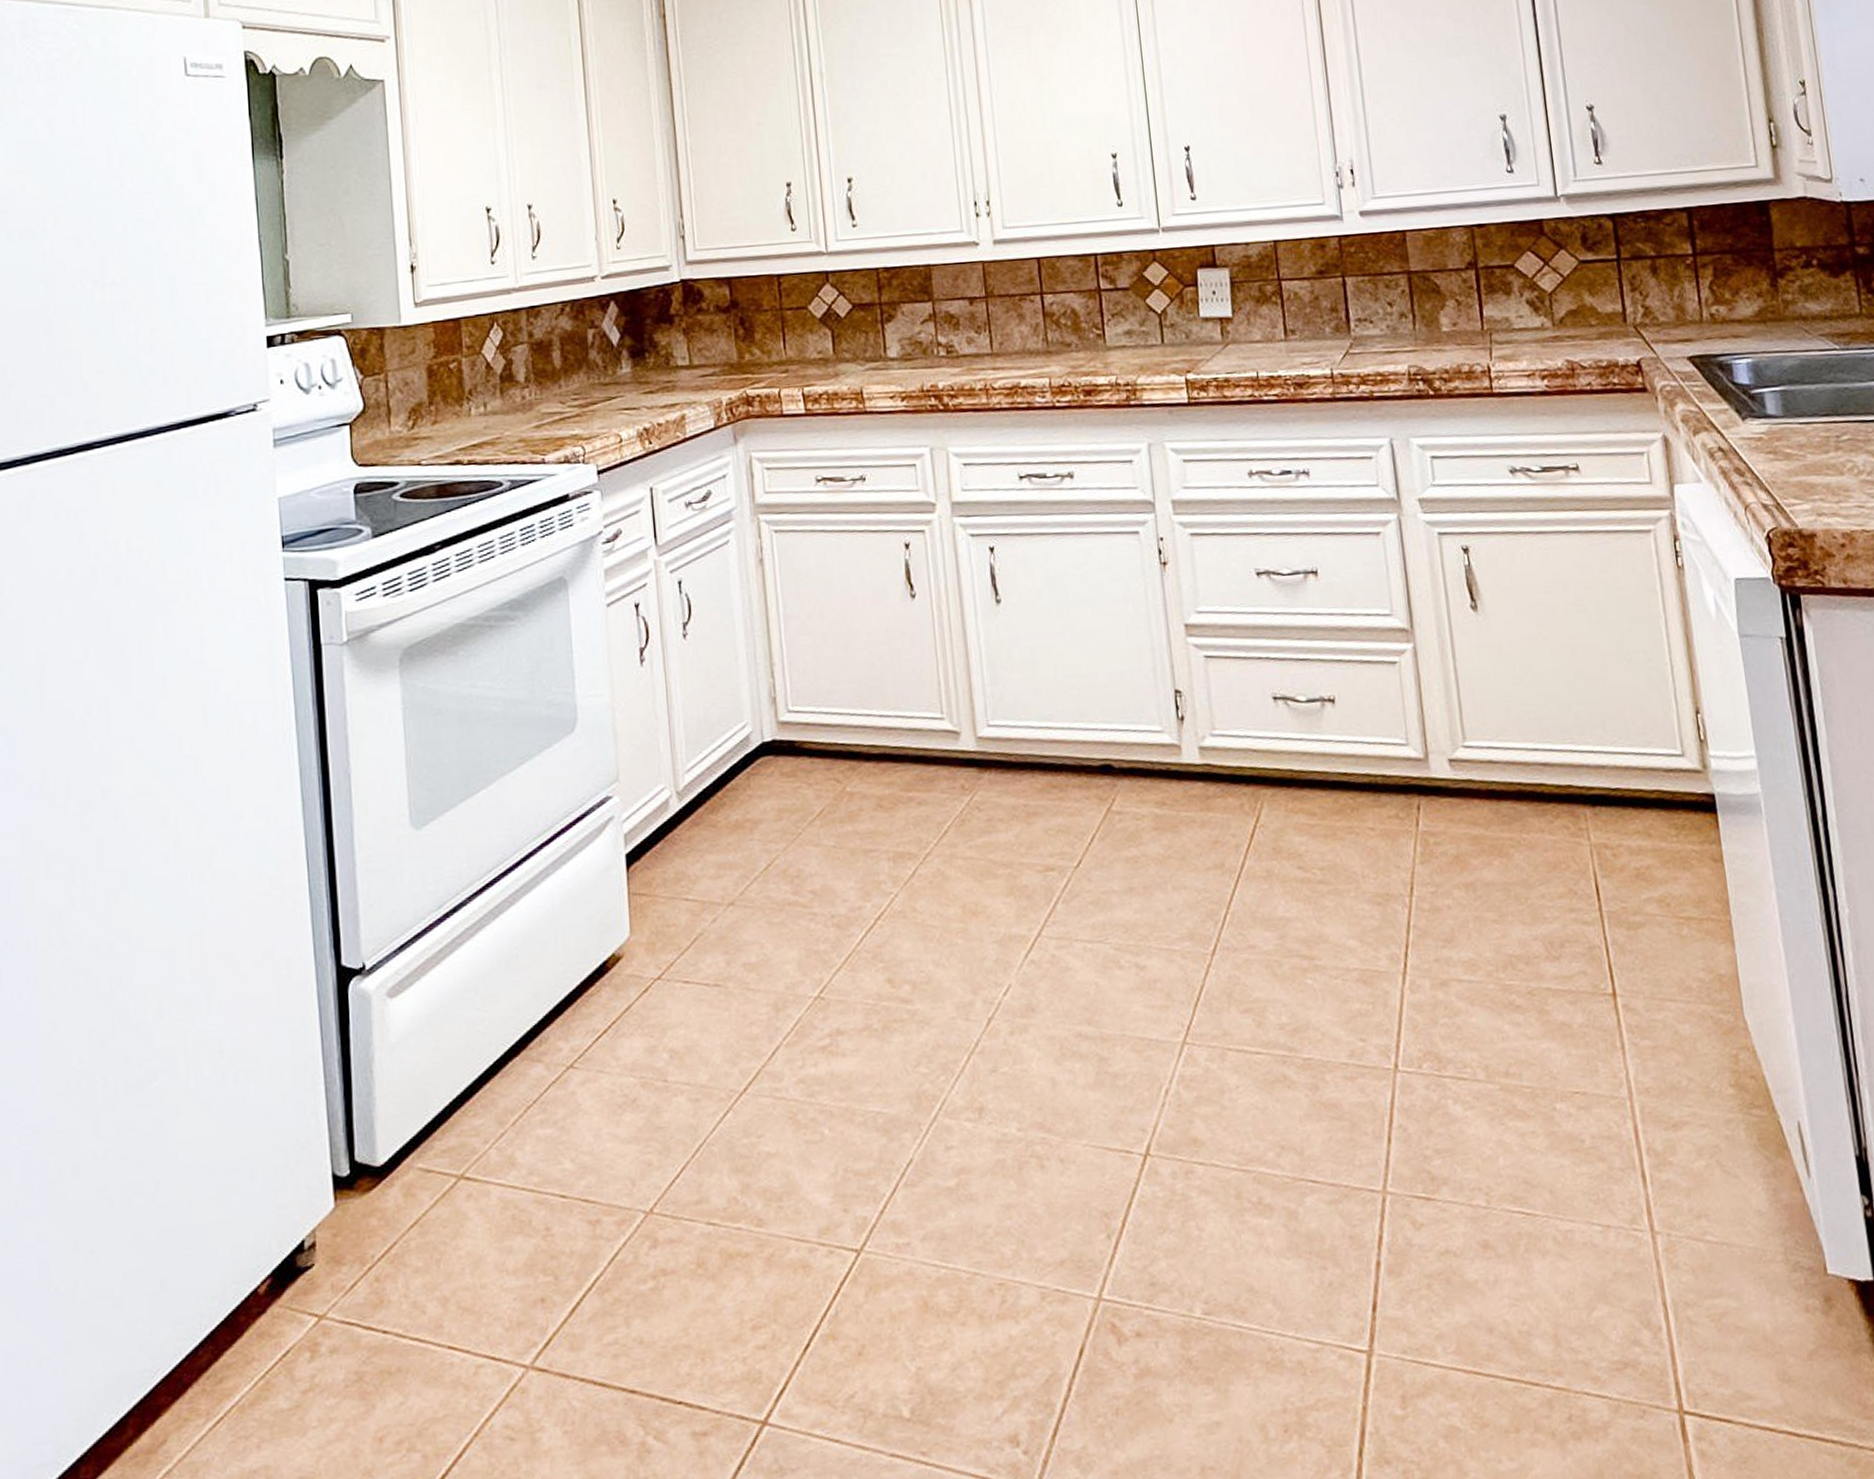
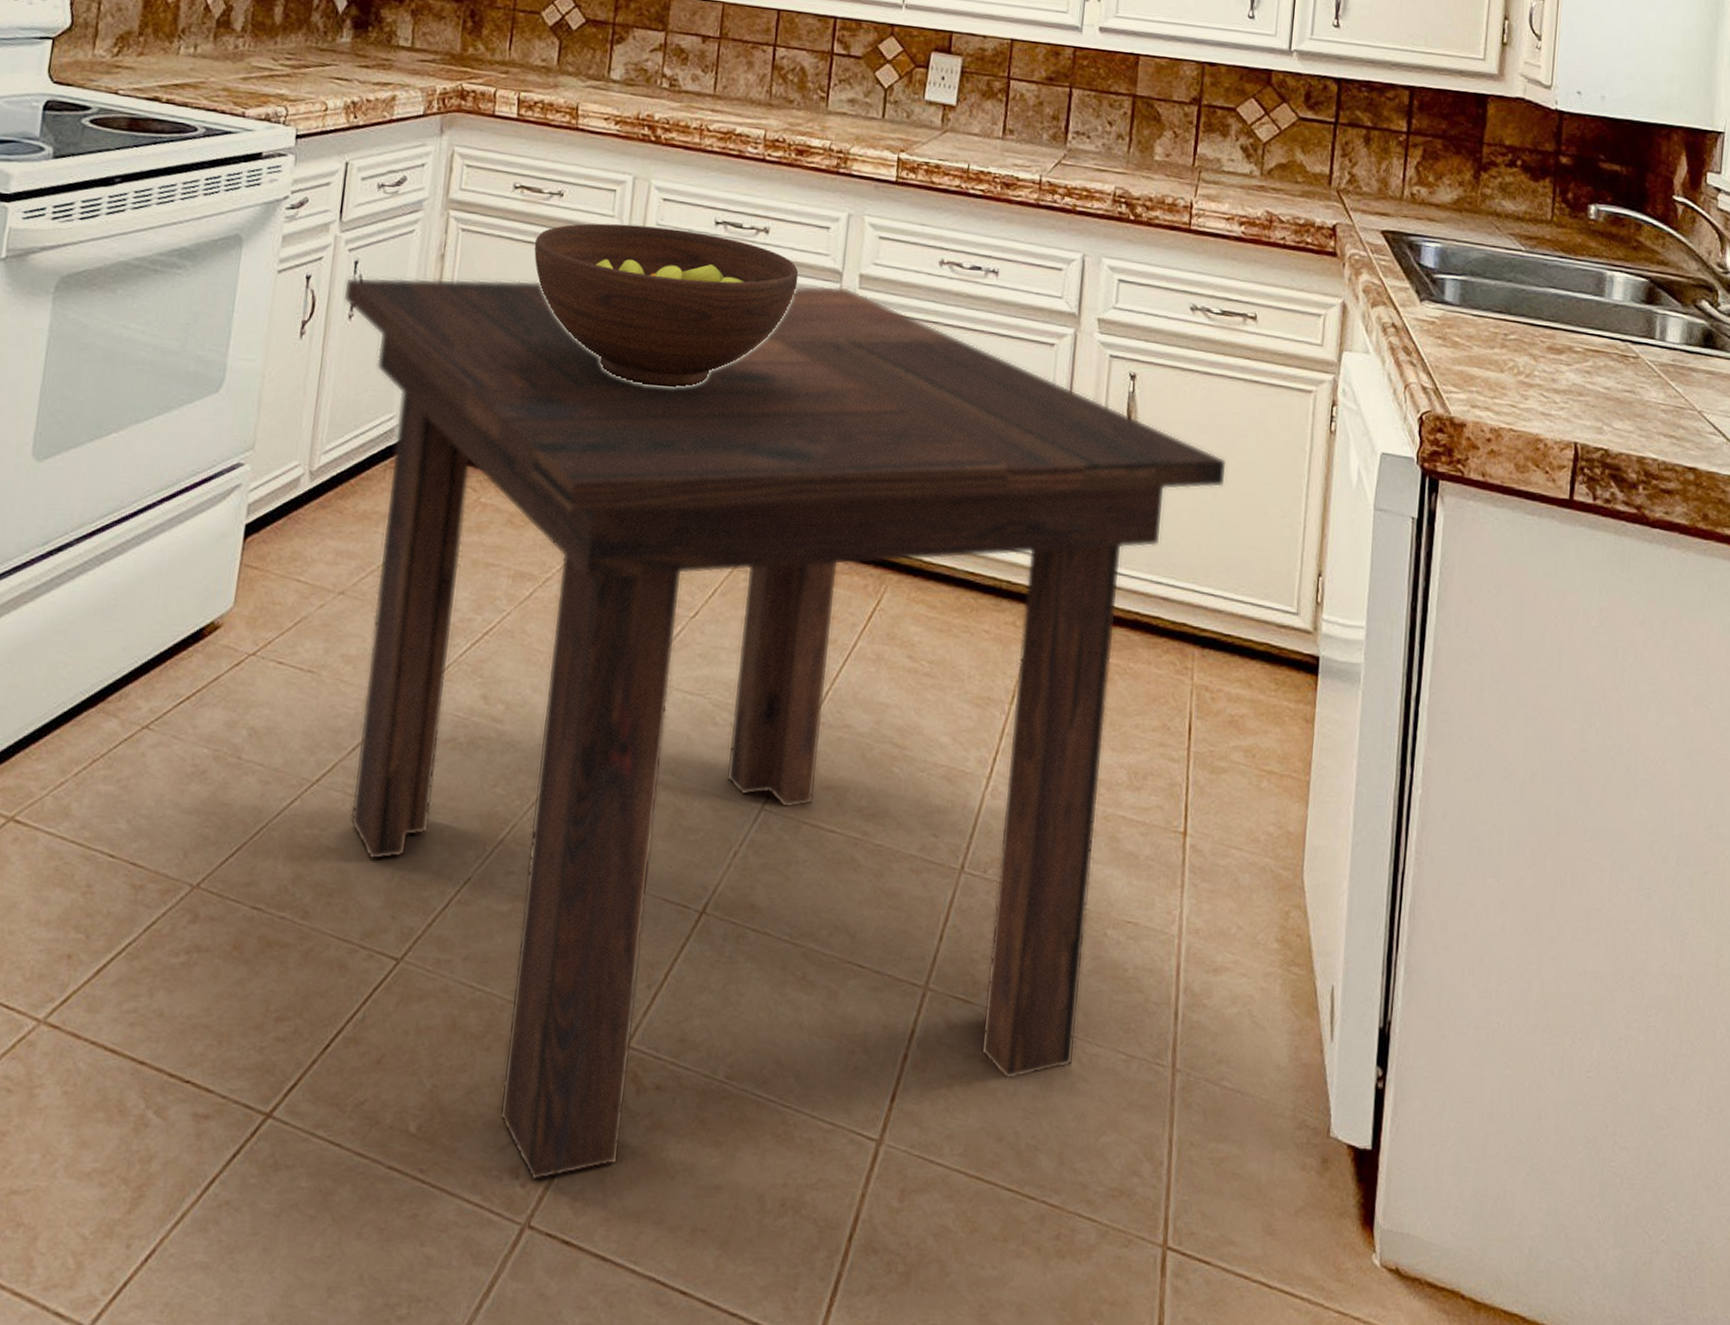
dining table: none [672,515,1582,1447] -> present [342,277,1227,1181]
fruit bowl: none [847,489,1114,649] -> present [533,223,799,387]

